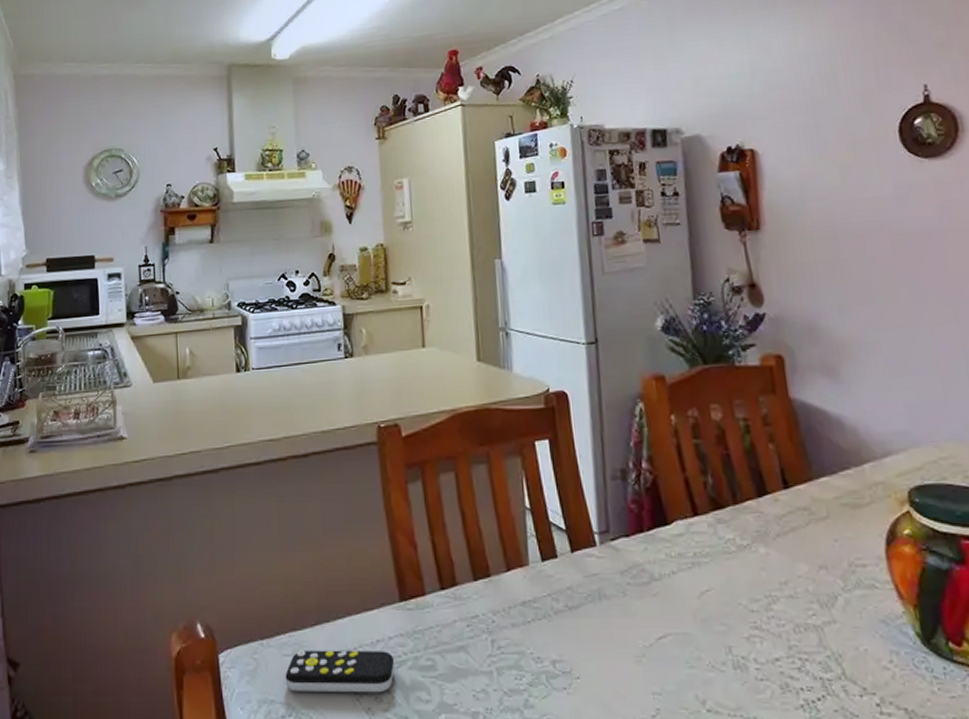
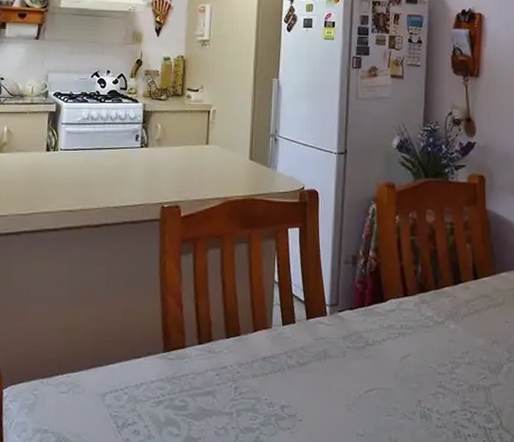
remote control: present [285,650,395,693] -> none [59,389,154,427]

